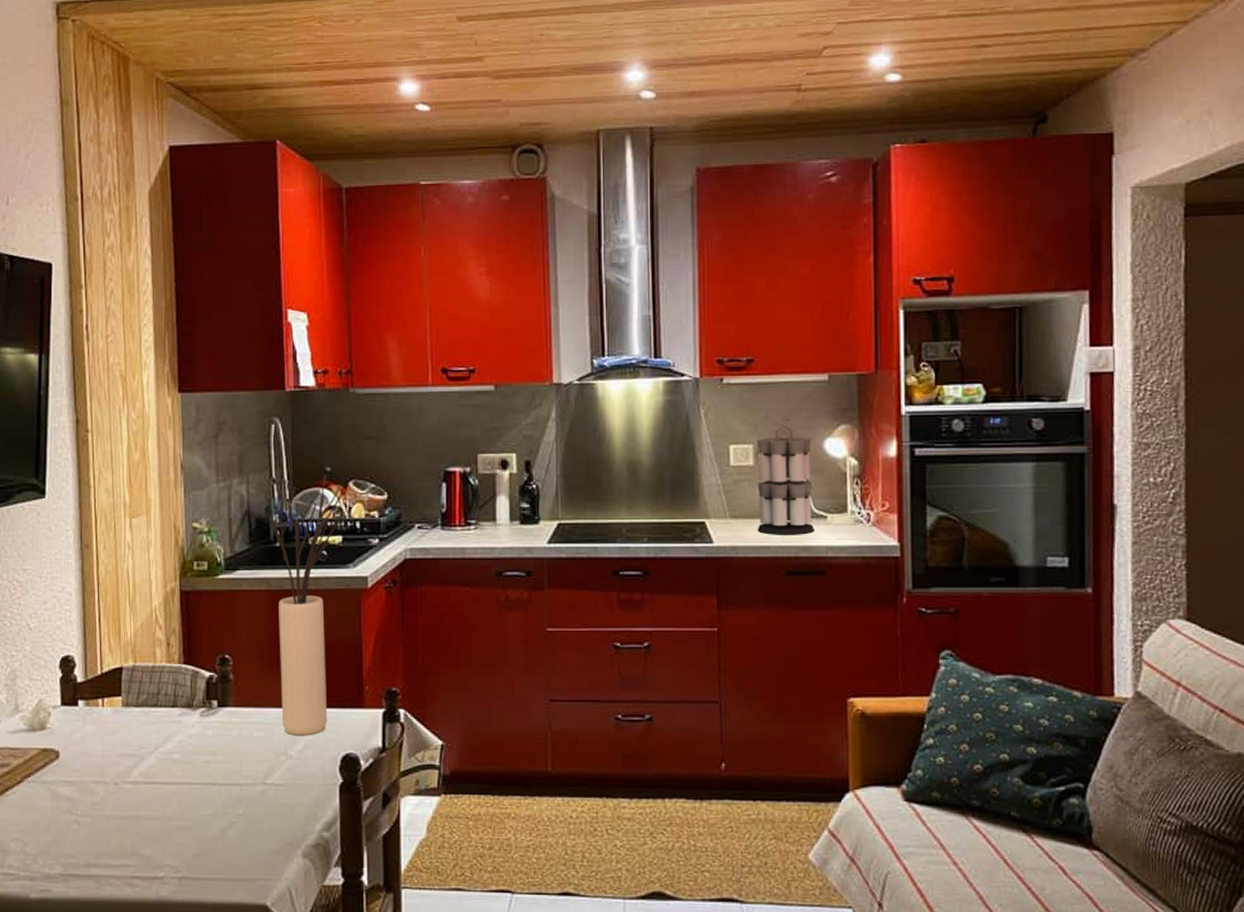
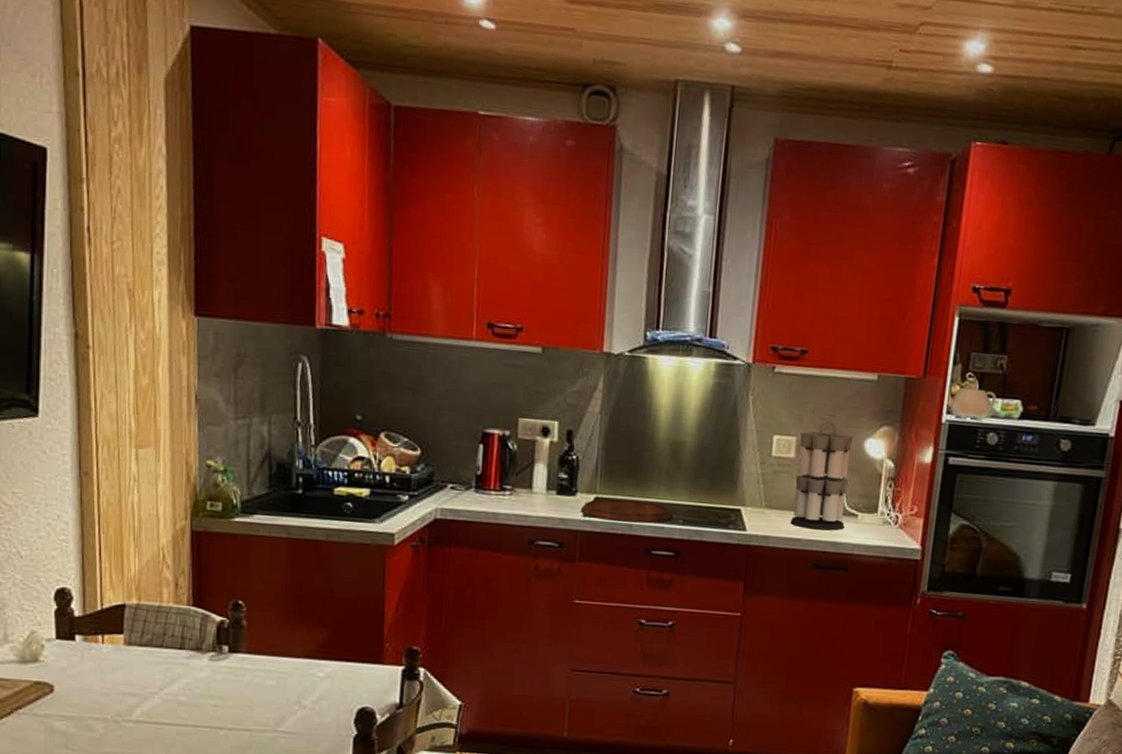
vase: present [268,475,344,736] -> none [291,423,374,687]
cutting board: none [546,523,636,546] -> present [581,499,672,524]
teapot: none [902,372,957,410] -> present [944,383,997,422]

